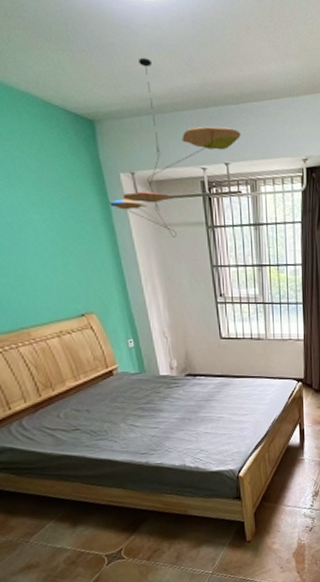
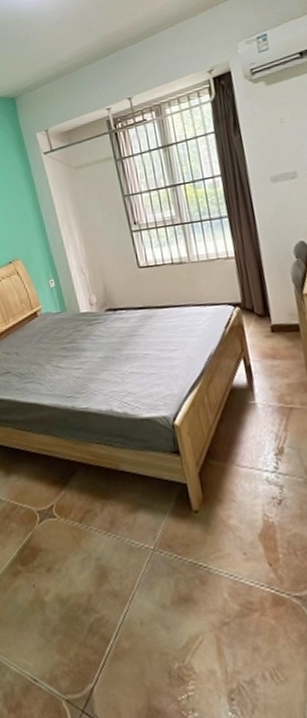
ceiling mobile: present [109,57,241,237] -> none [29,35,141,177]

